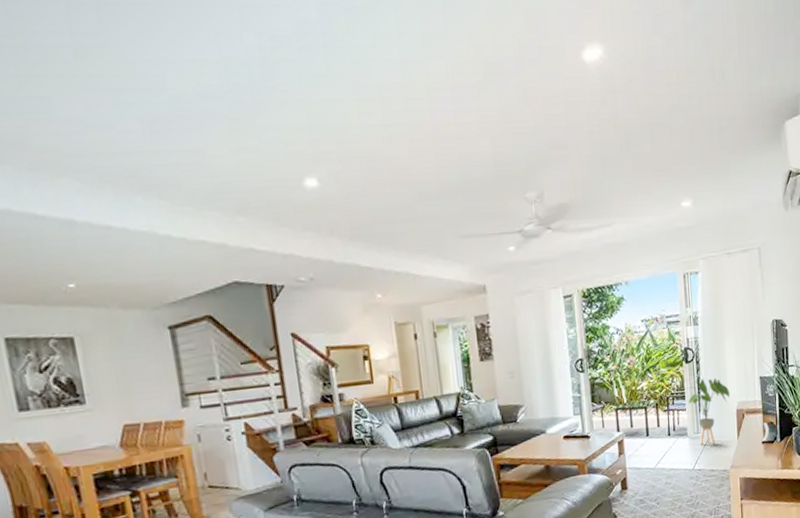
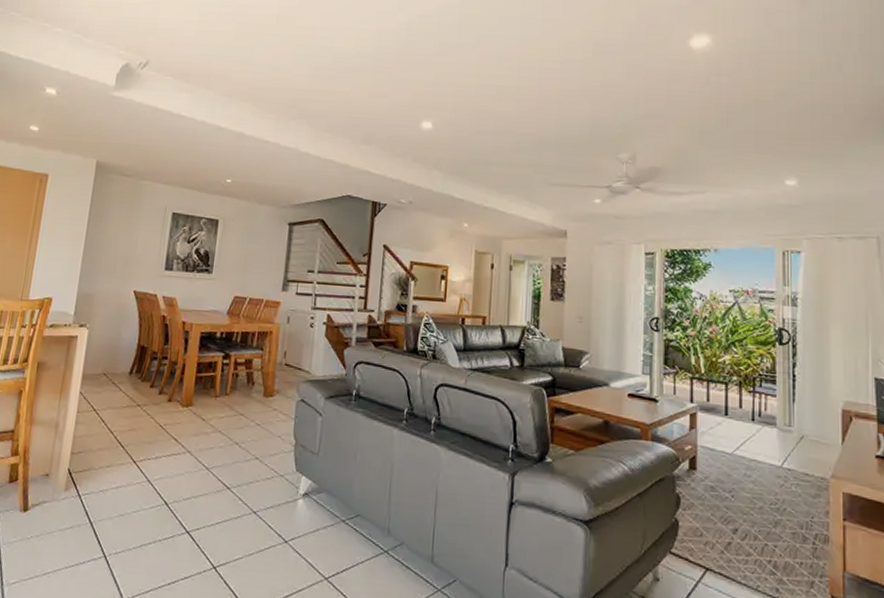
house plant: present [688,377,730,445] -> none [779,365,834,444]

